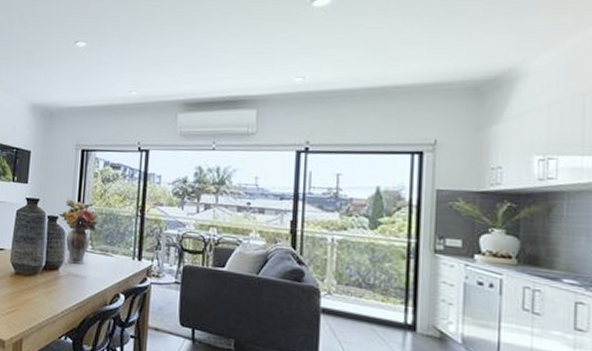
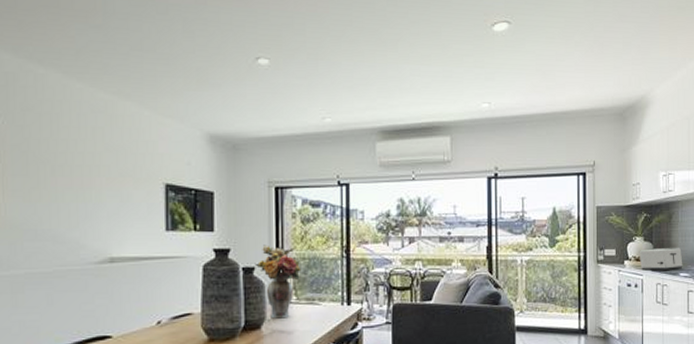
toaster: none [497,244,568,275] -> present [639,248,683,271]

